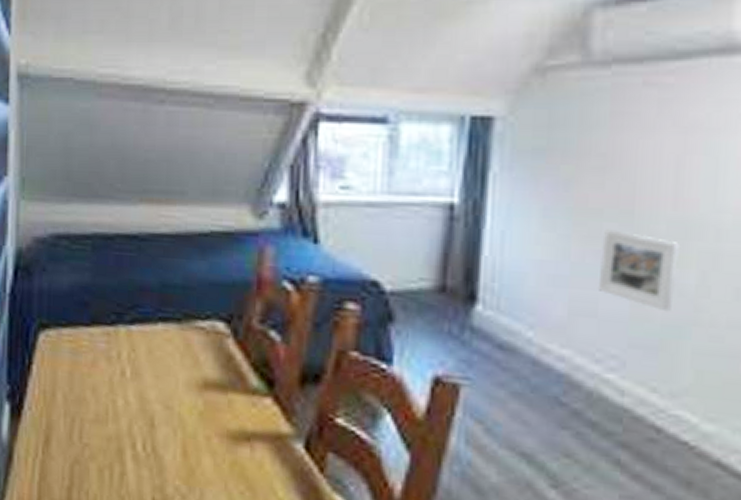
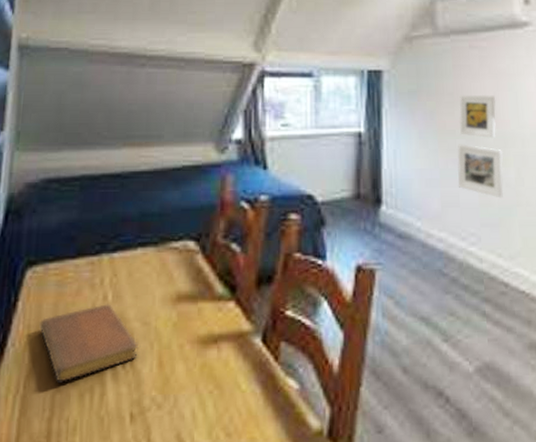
notebook: none [55,380,160,454] -> present [39,304,138,383]
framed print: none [610,156,680,225] -> present [459,94,496,139]

